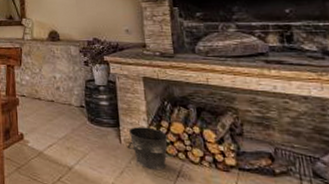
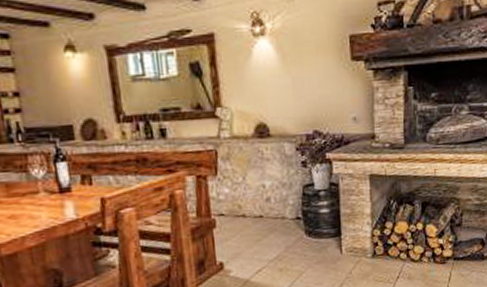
bucket: present [127,127,169,170] -> none [348,231,392,276]

